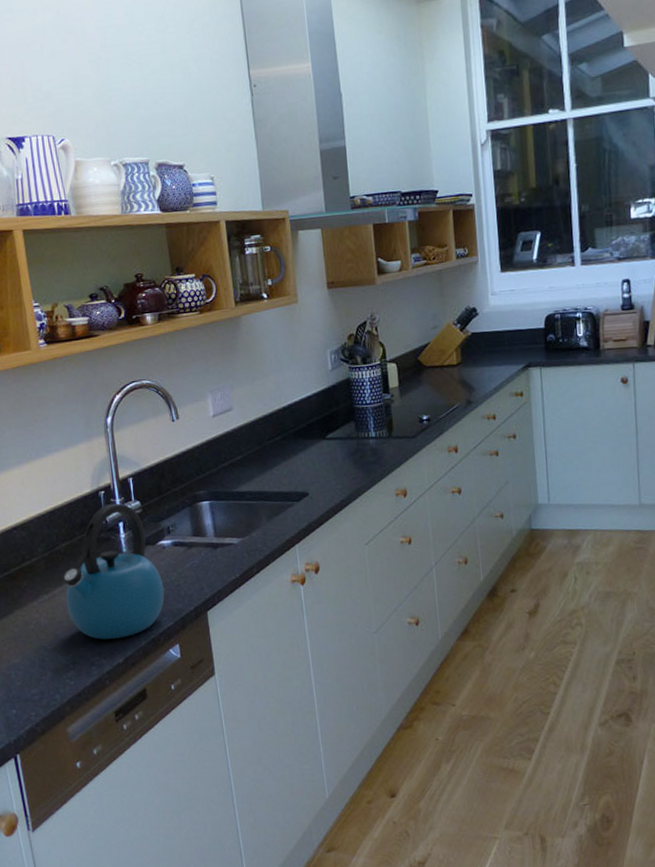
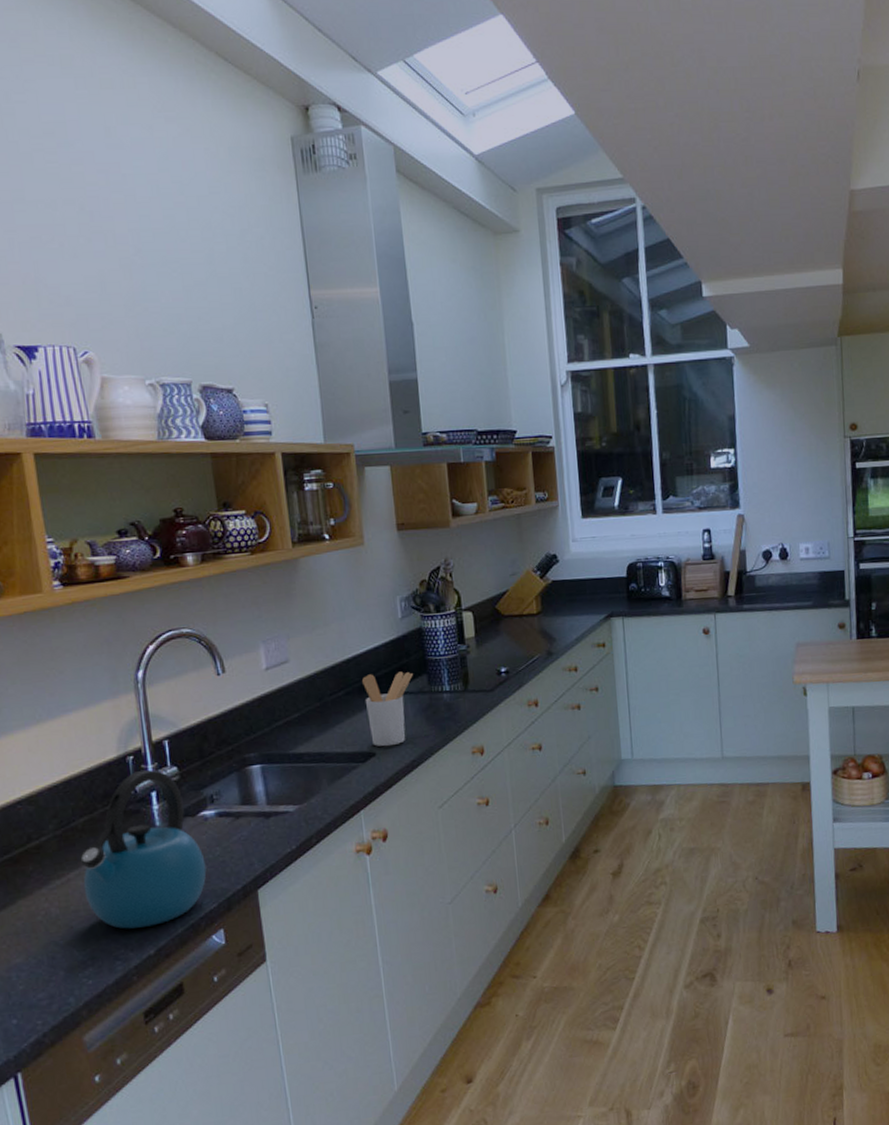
utensil holder: none [297,419,342,488] -> present [362,671,413,747]

